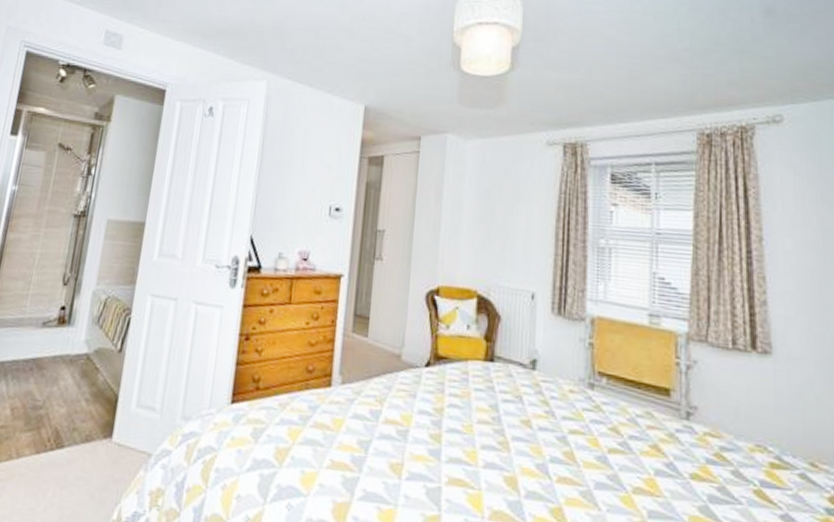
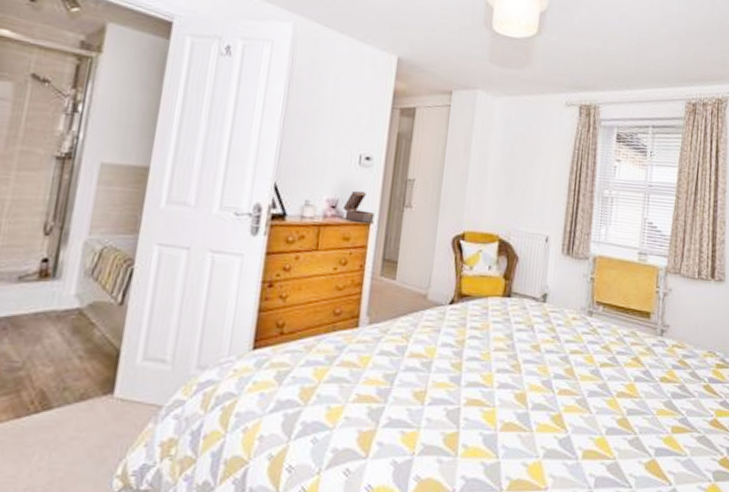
jewelry box: none [314,242,345,277] -> present [342,190,375,224]

